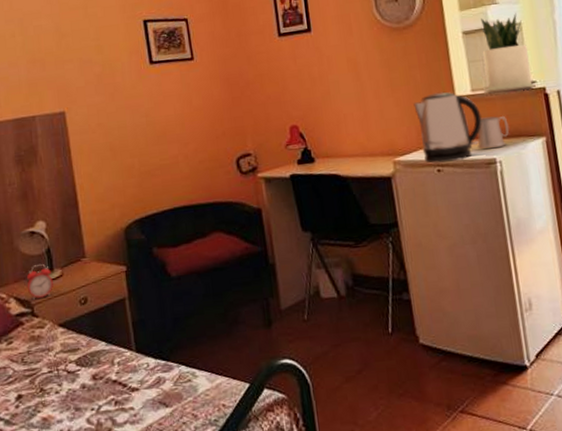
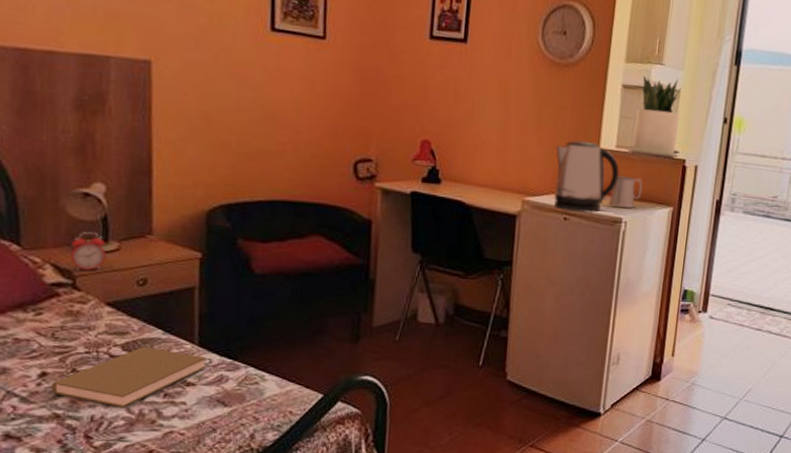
book: none [27,358,146,420] -> present [52,346,207,407]

